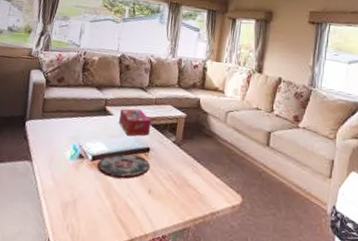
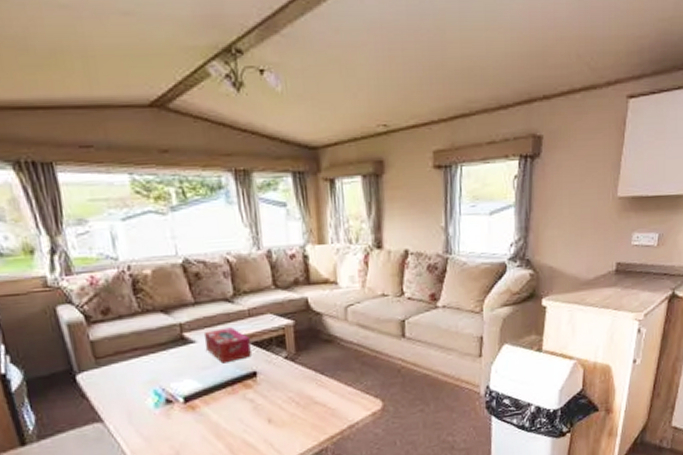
plate: present [97,153,150,179] -> none [193,383,263,417]

